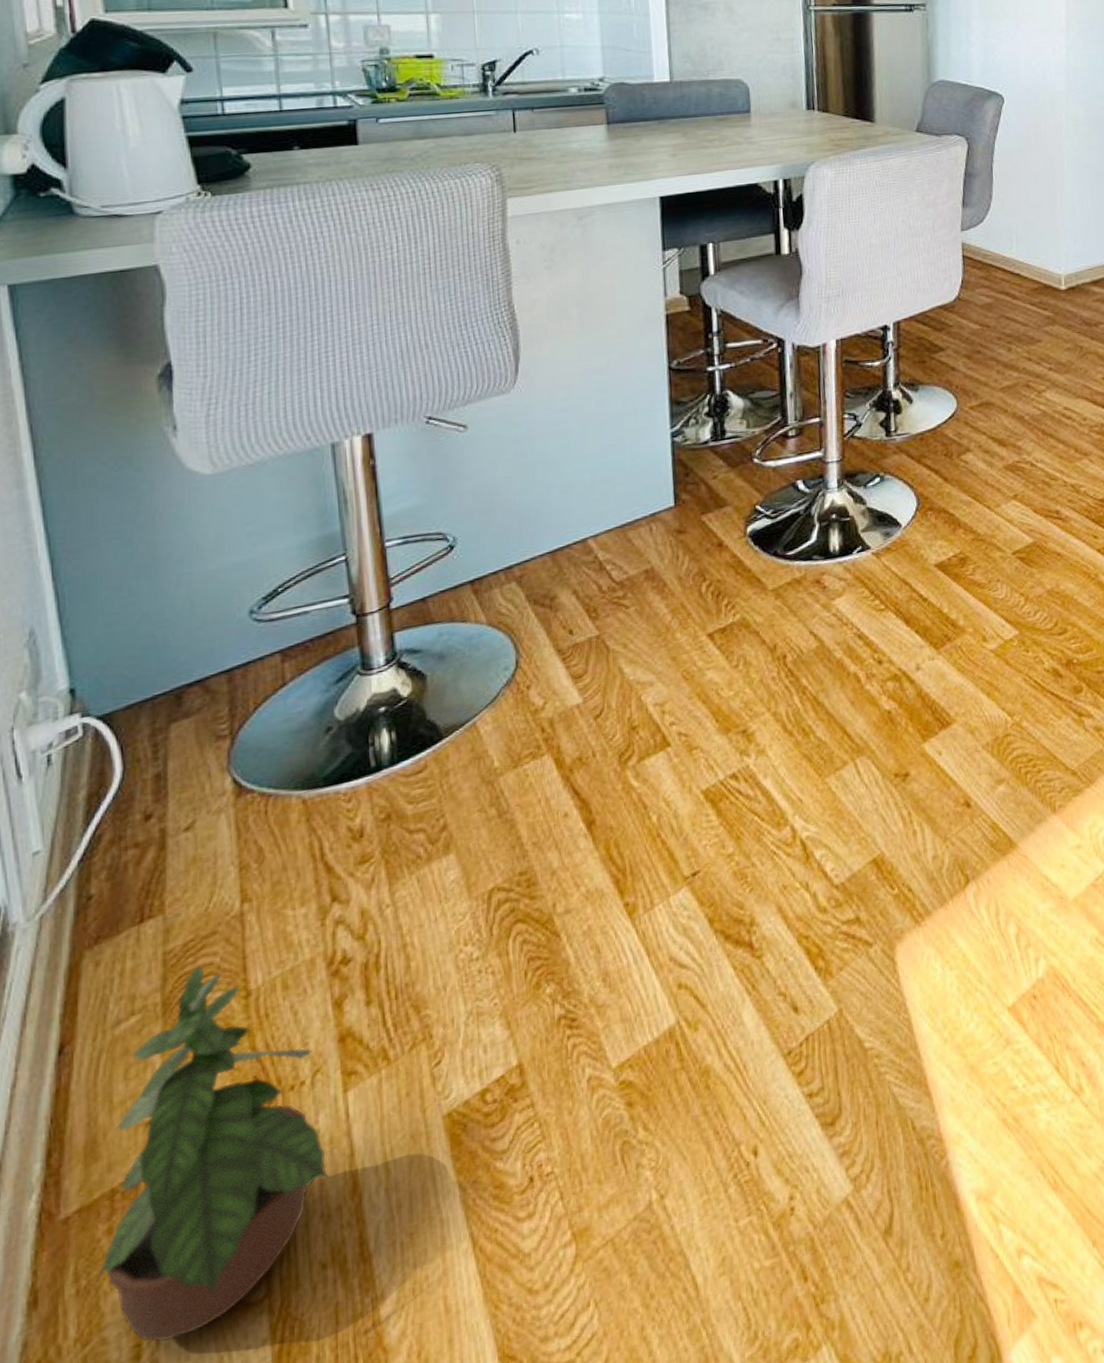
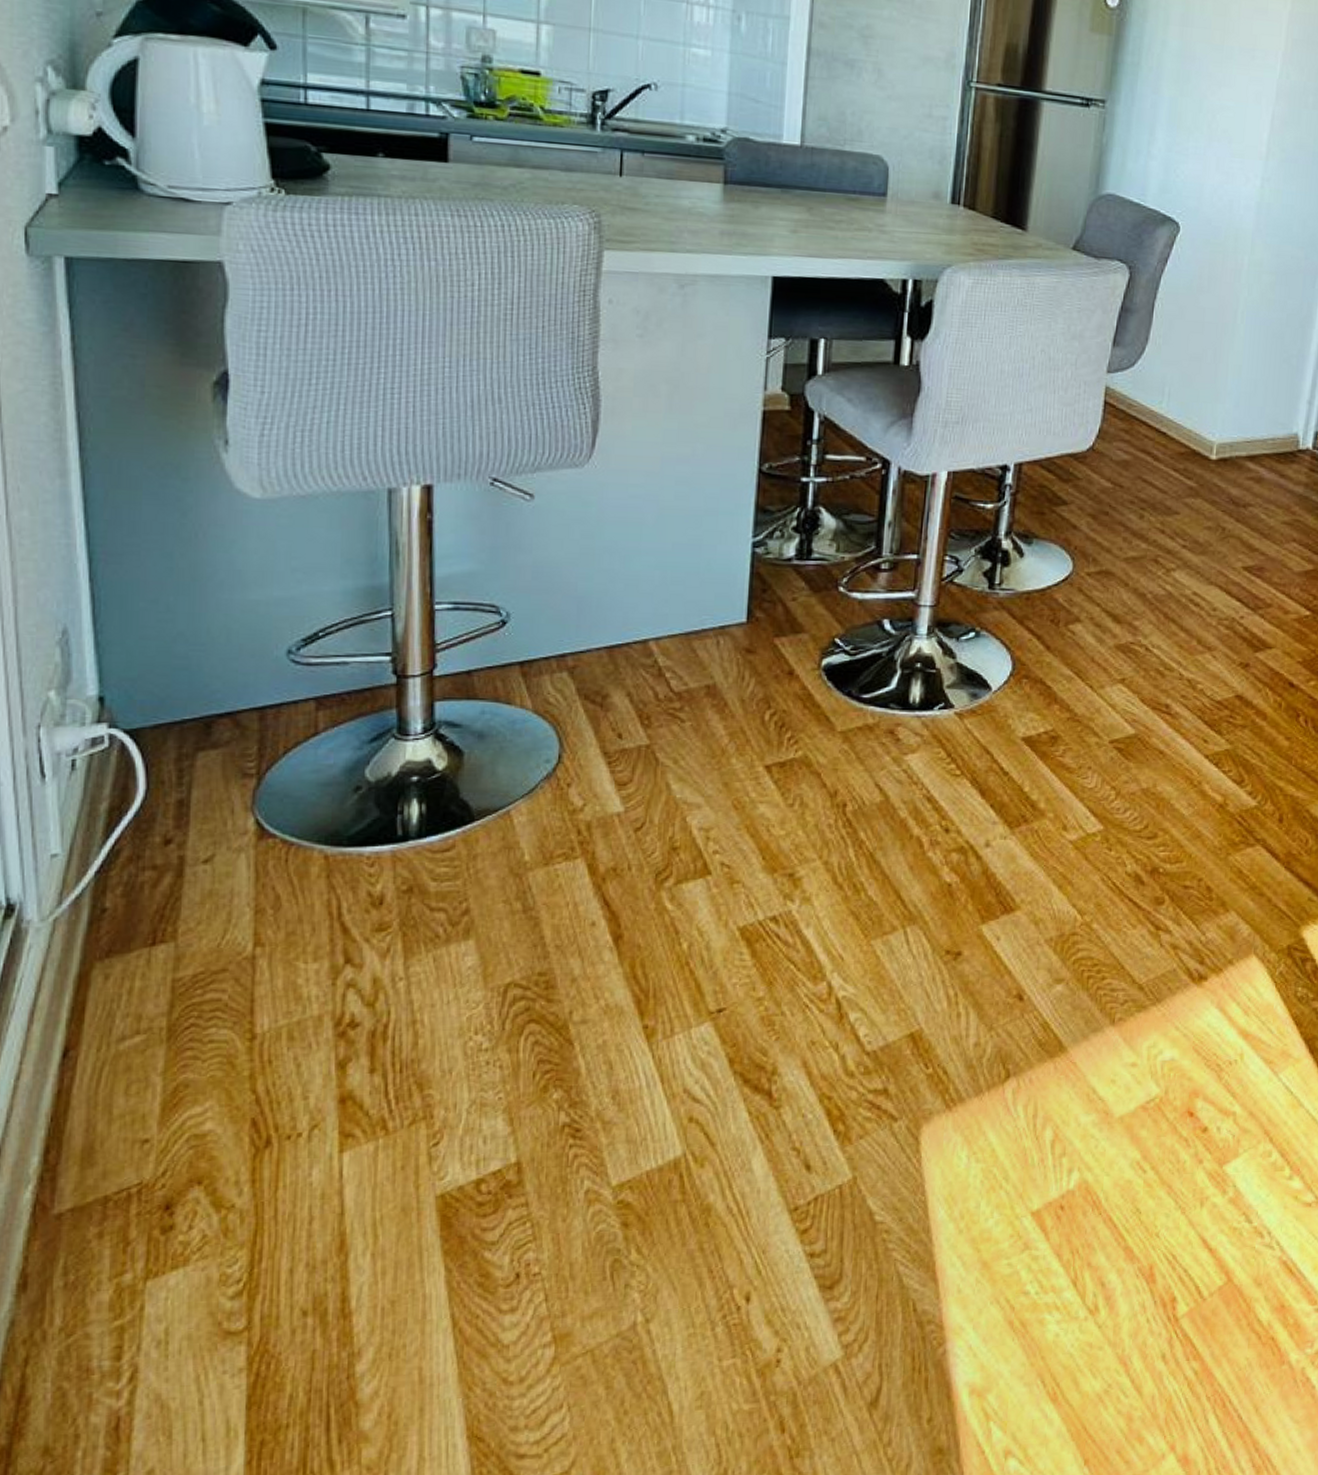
potted plant: present [96,964,330,1342] -> none [84,997,319,1349]

